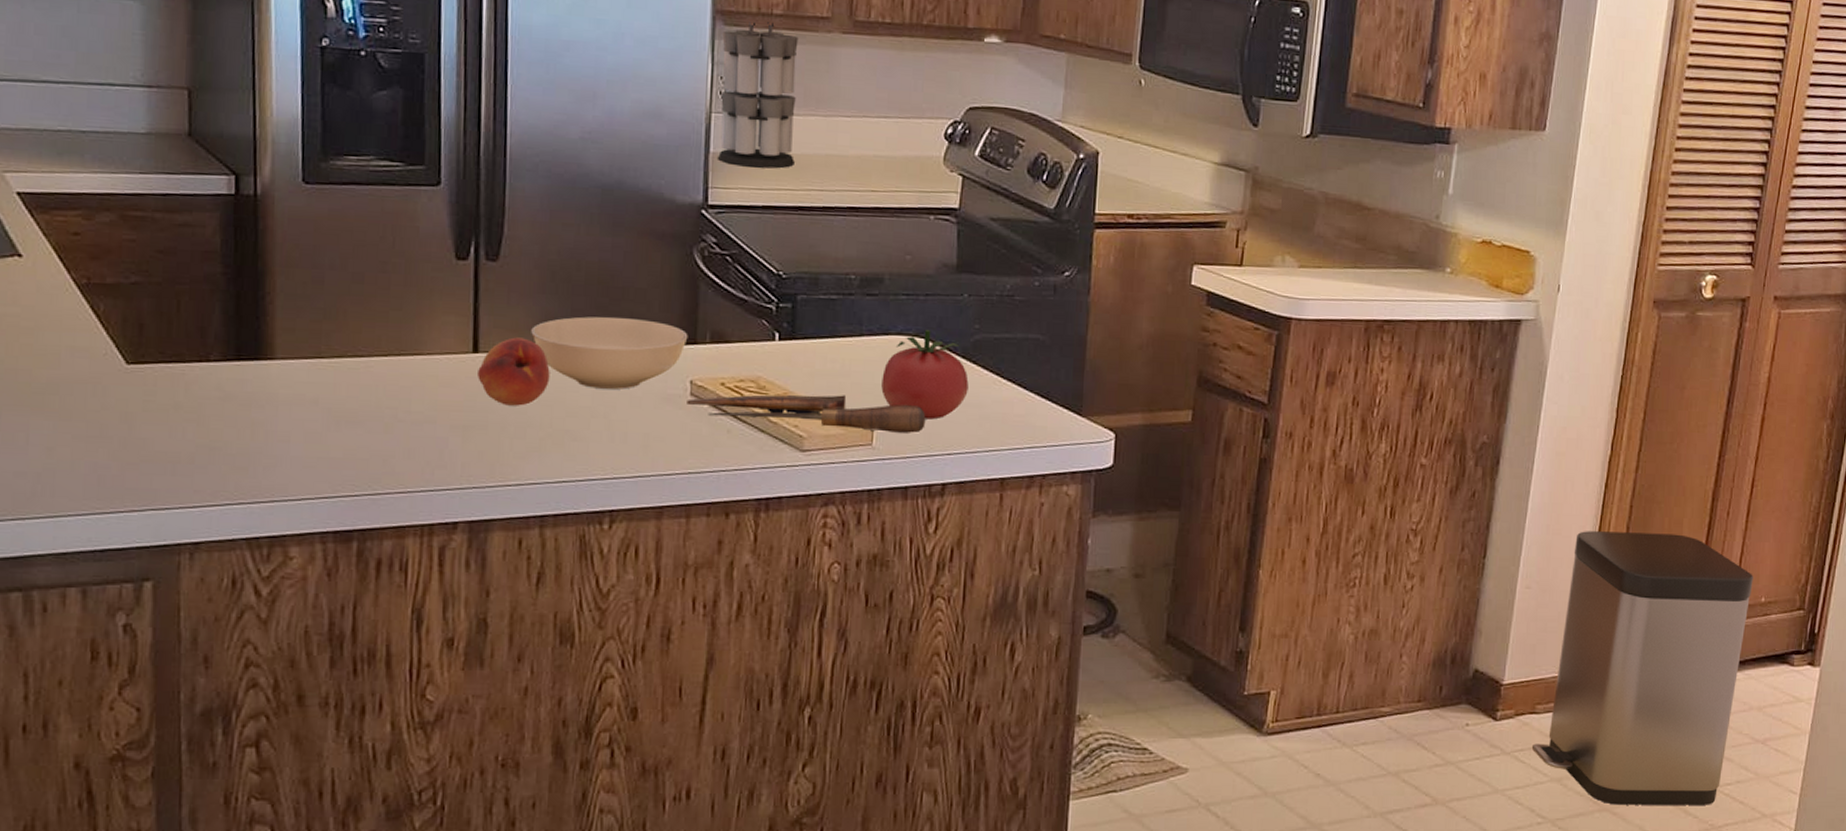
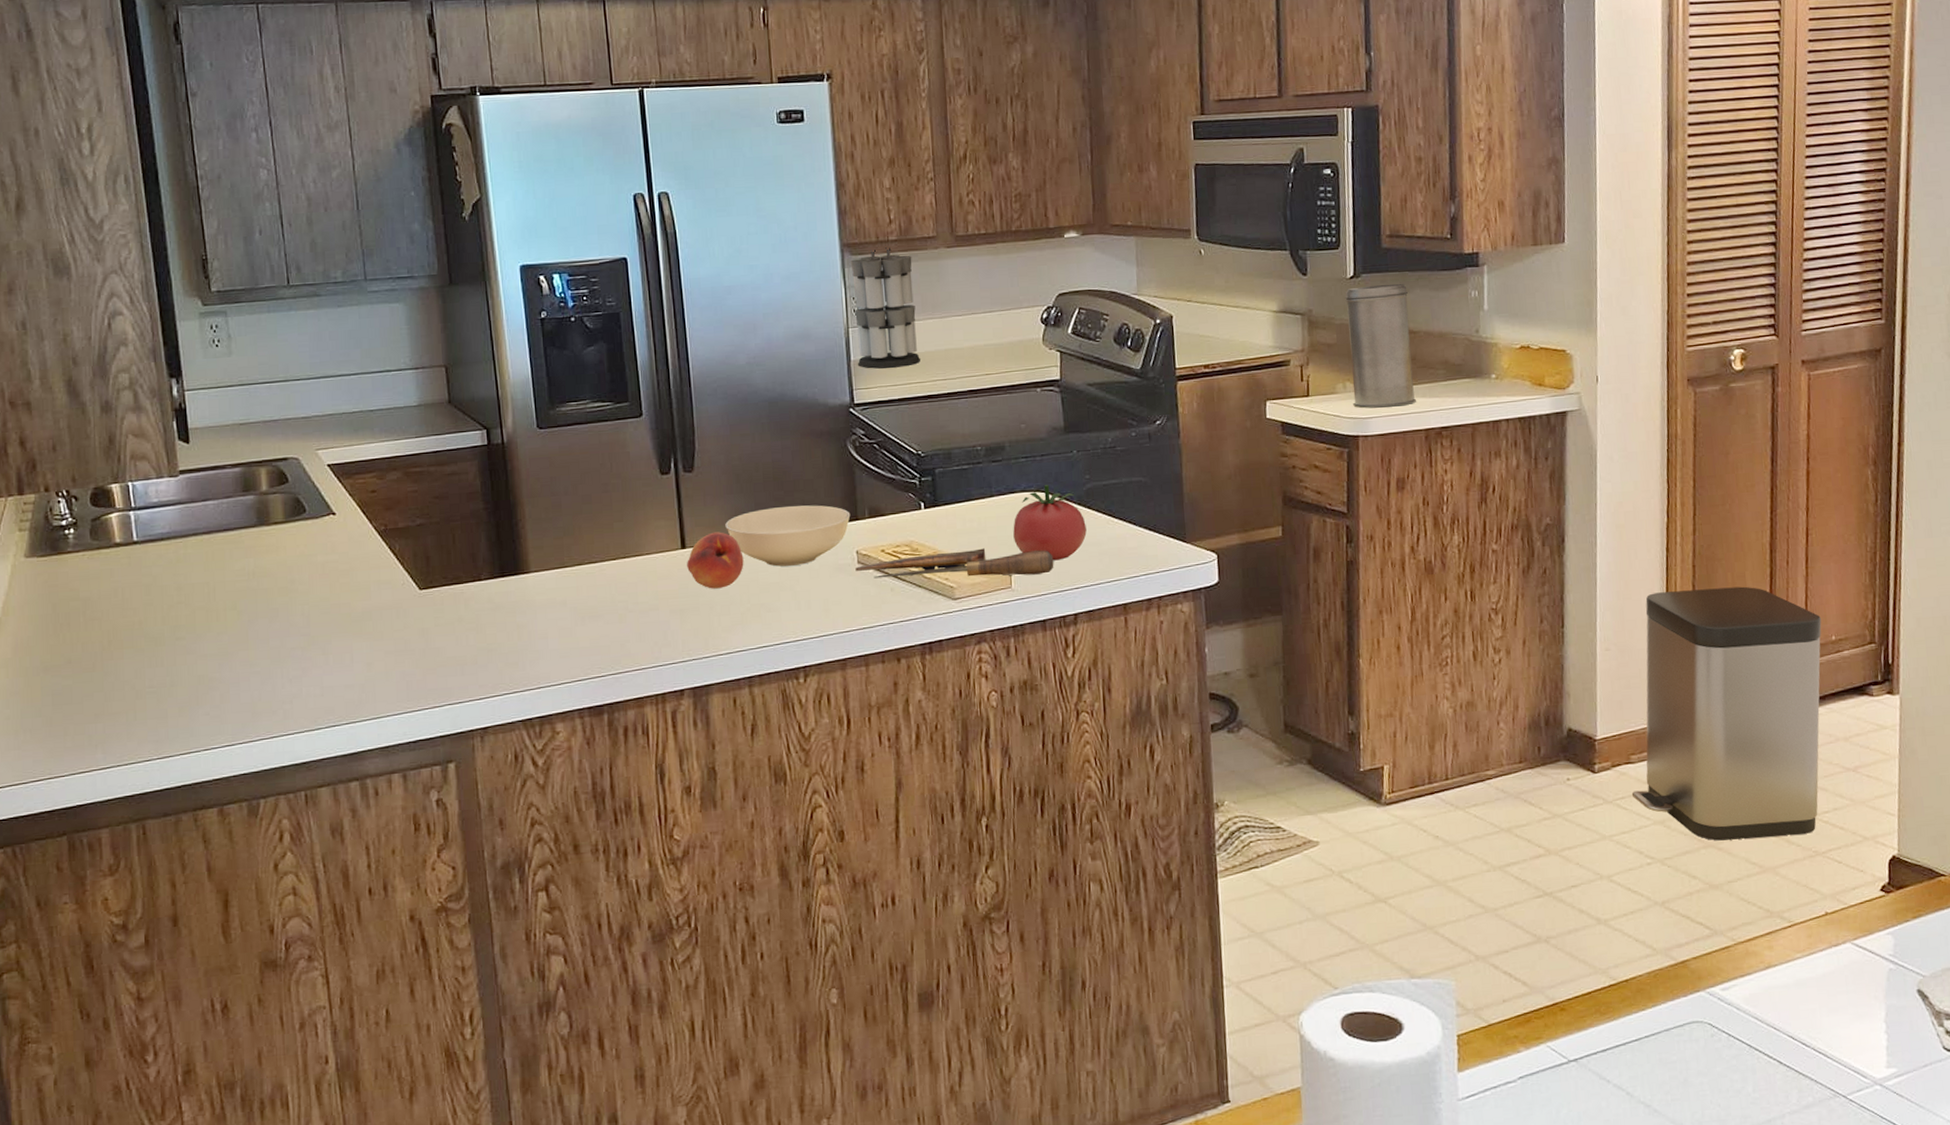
canister: none [1290,148,1368,291] -> present [1345,284,1416,409]

